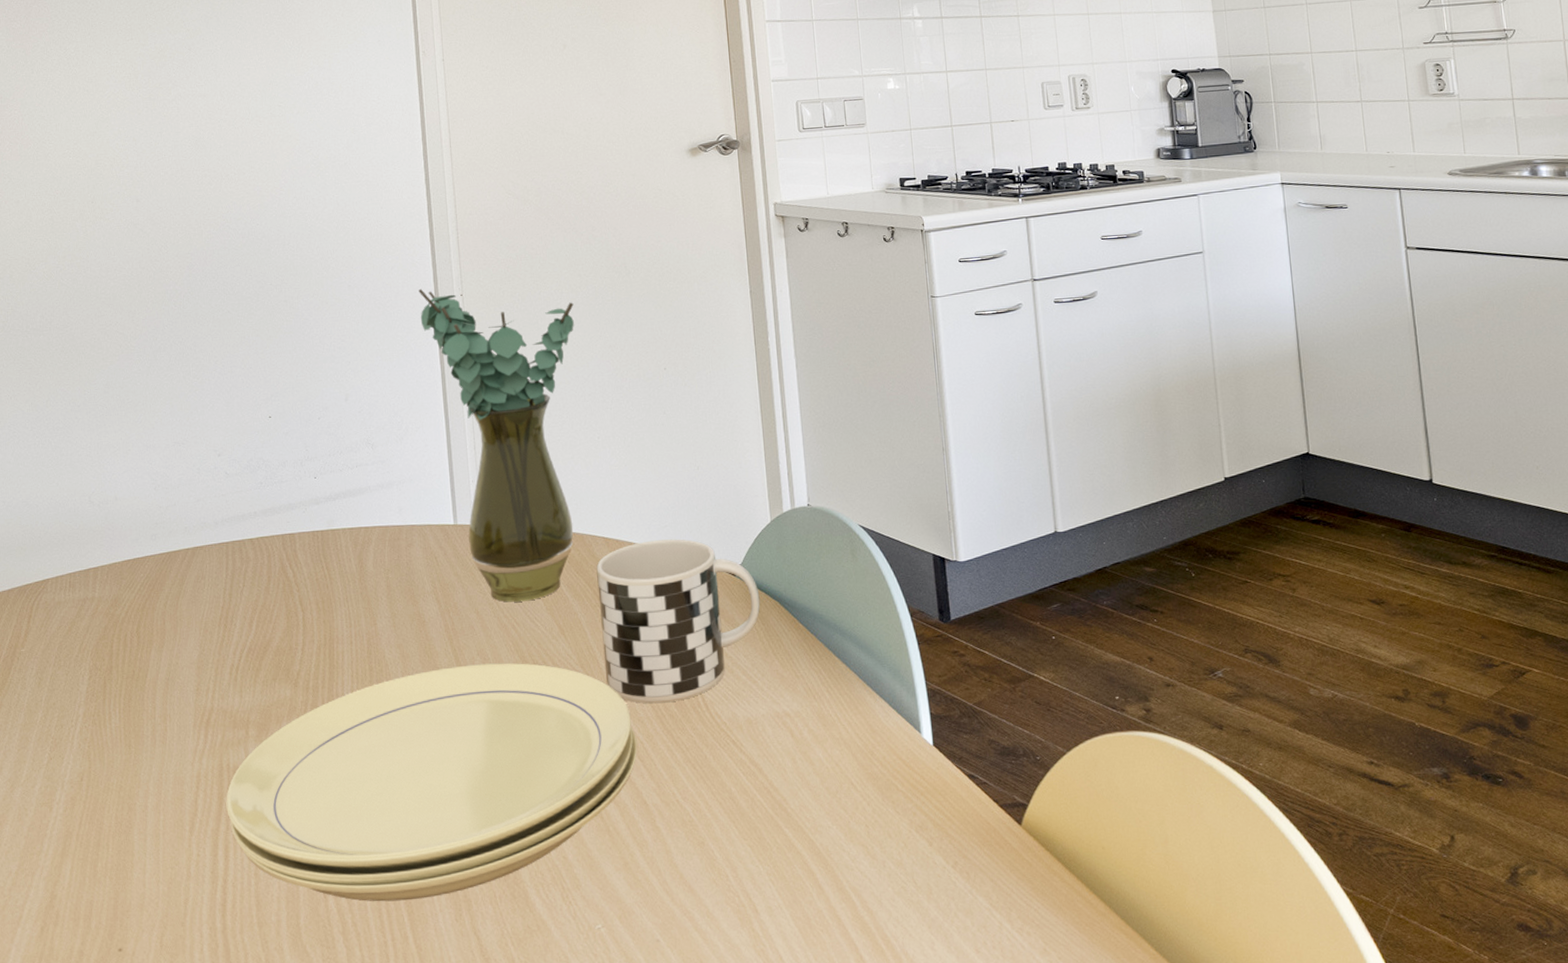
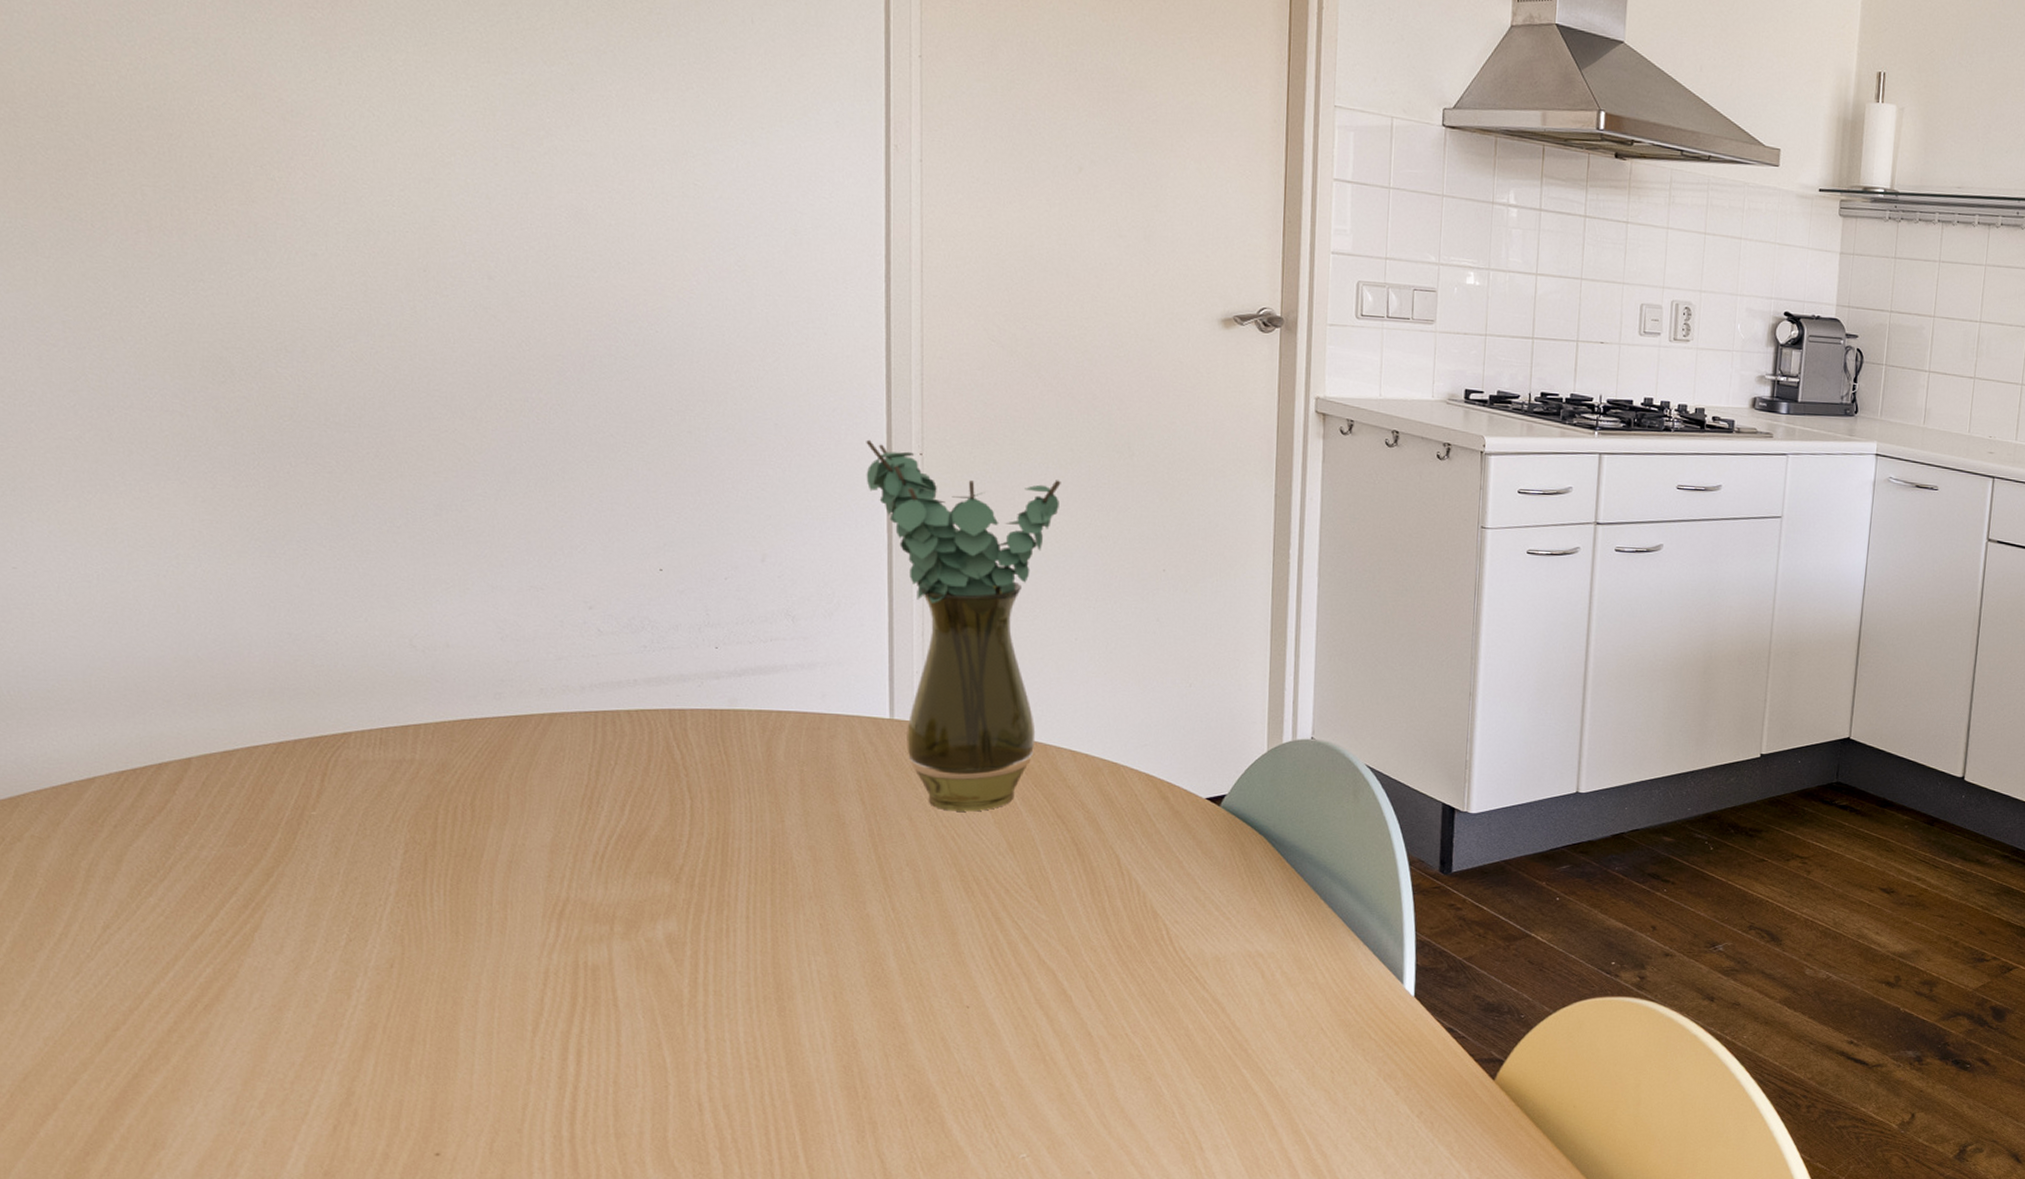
plate: present [226,662,638,902] -> none [581,875,1087,1119]
cup: present [596,539,761,704] -> none [1057,759,1245,933]

